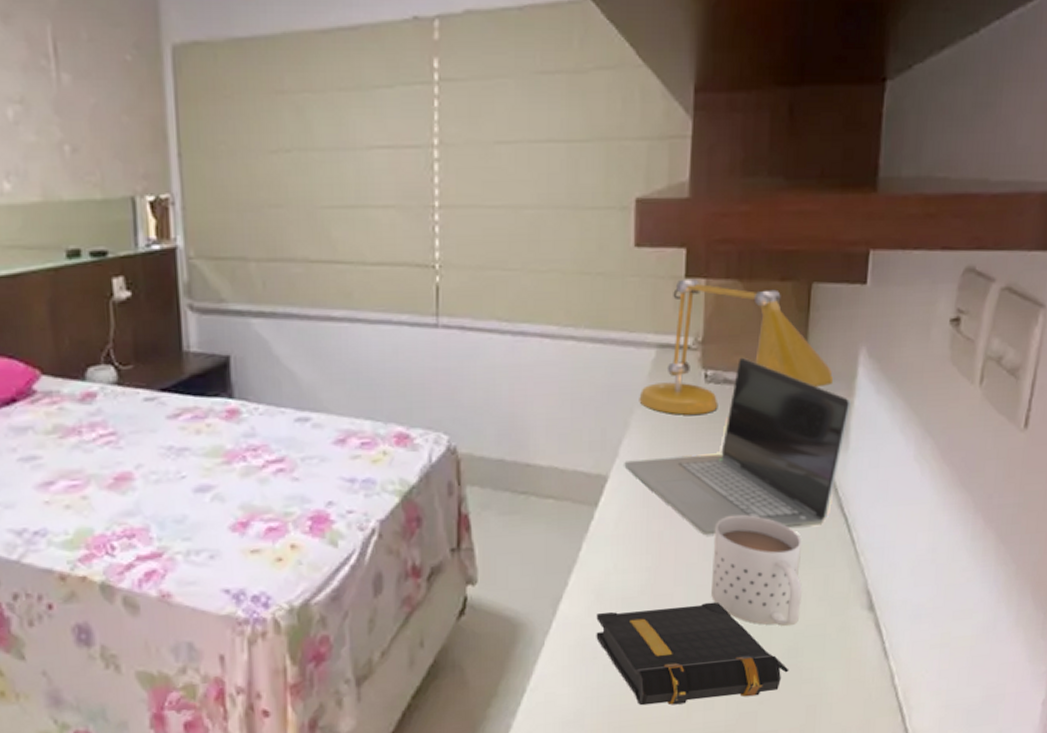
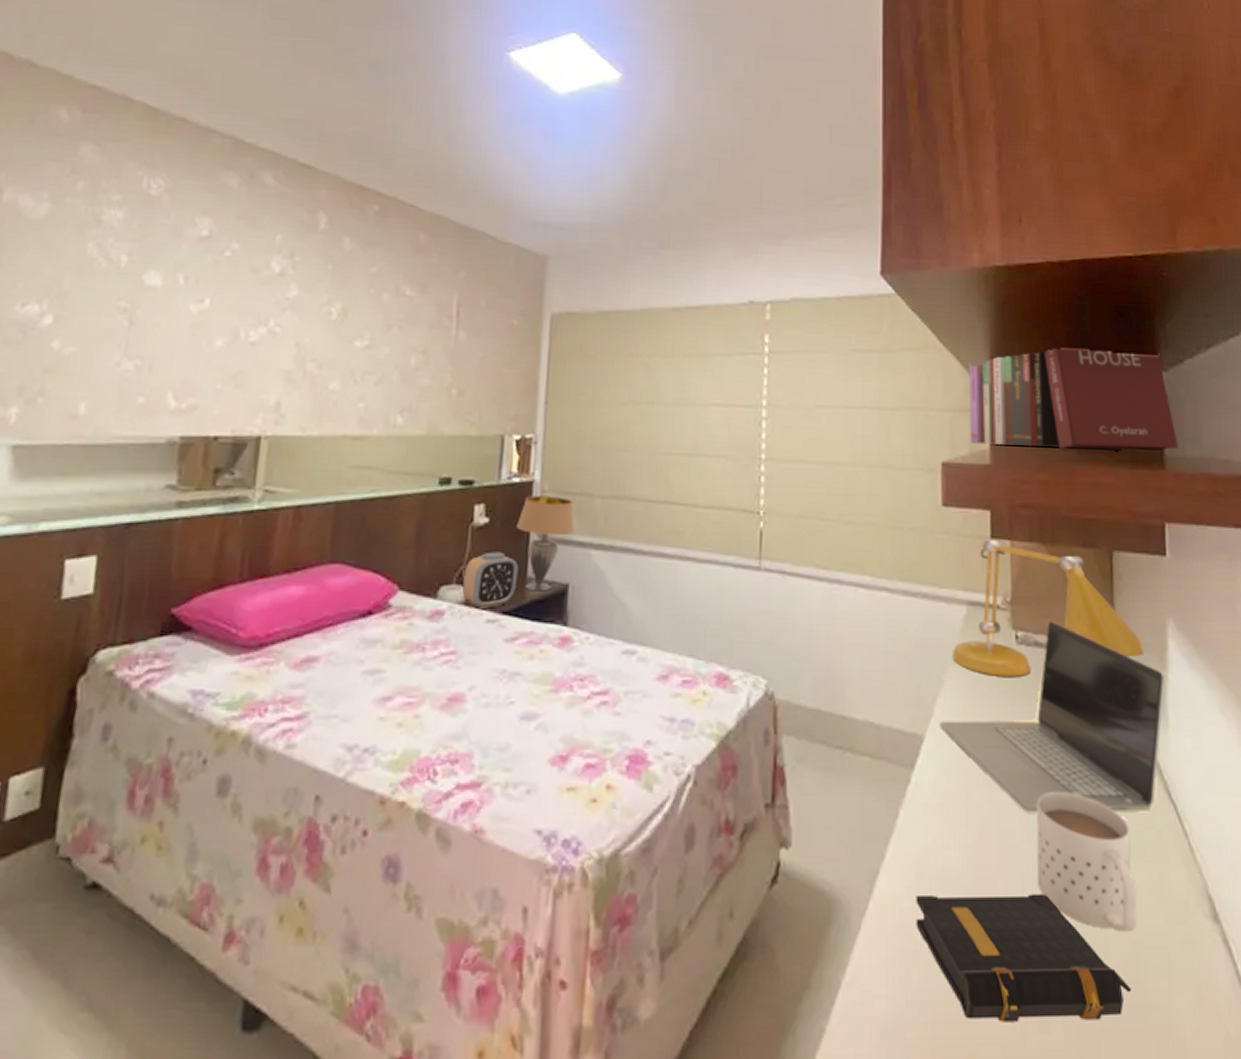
alarm clock: none [111,327,173,389] -> present [462,552,519,610]
table lamp: none [164,263,230,366] -> present [517,495,575,592]
books: none [669,56,895,177] -> present [969,347,1179,452]

